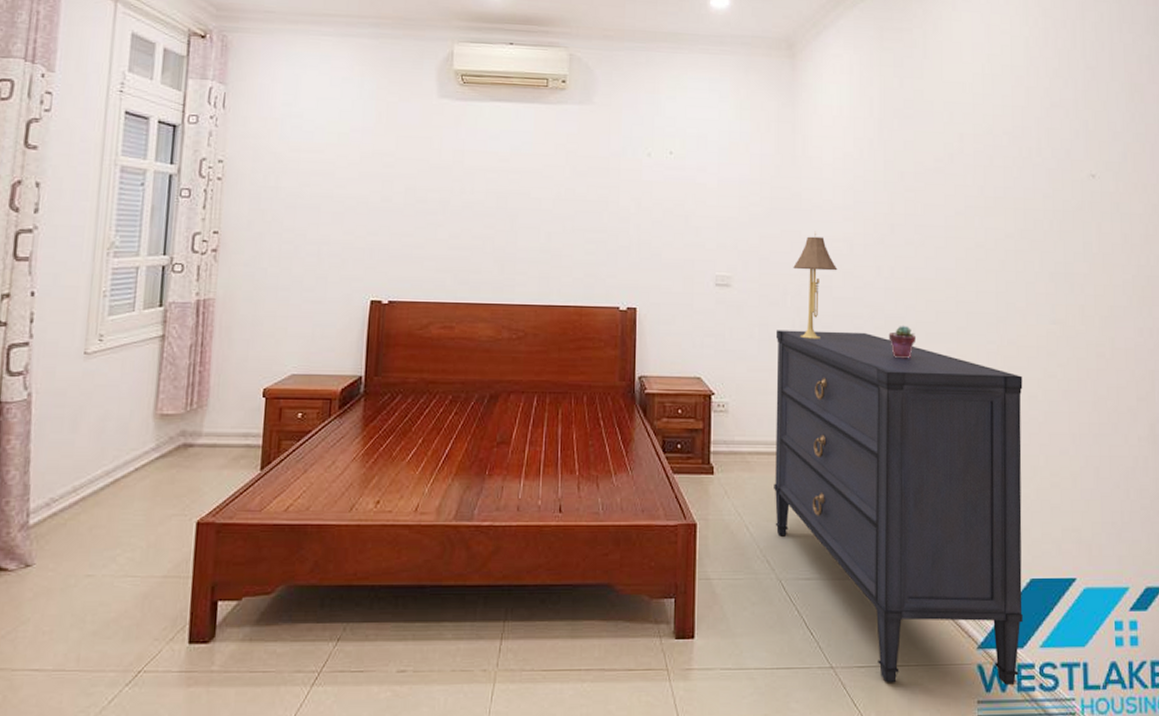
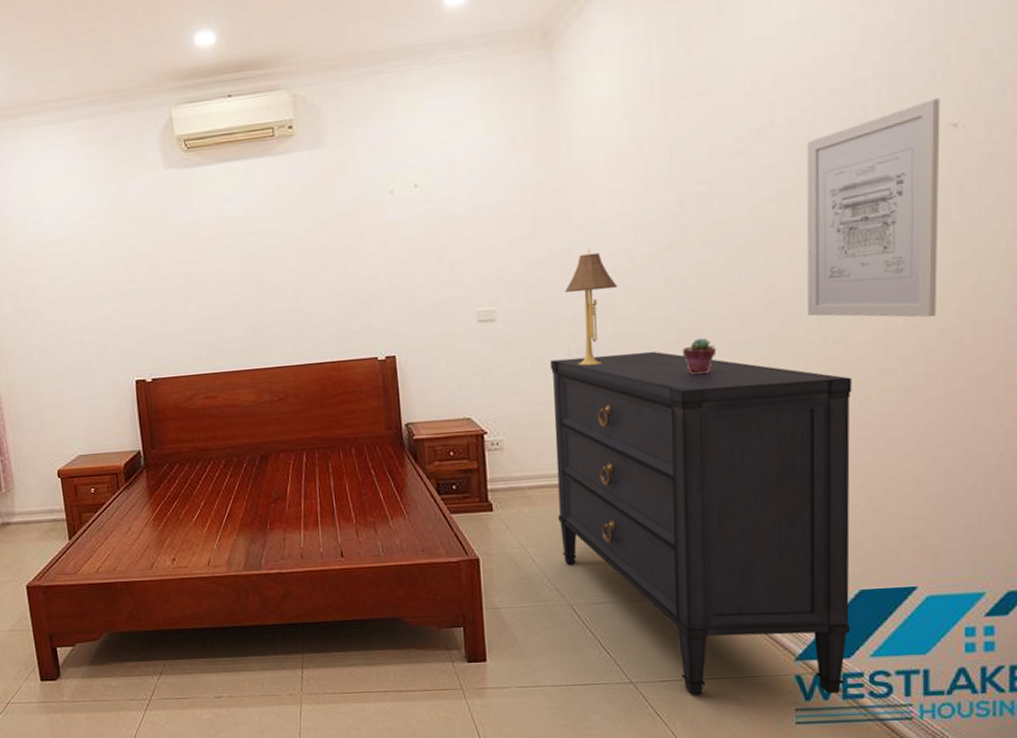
wall art: none [987,153,1085,331] -> present [806,98,940,318]

